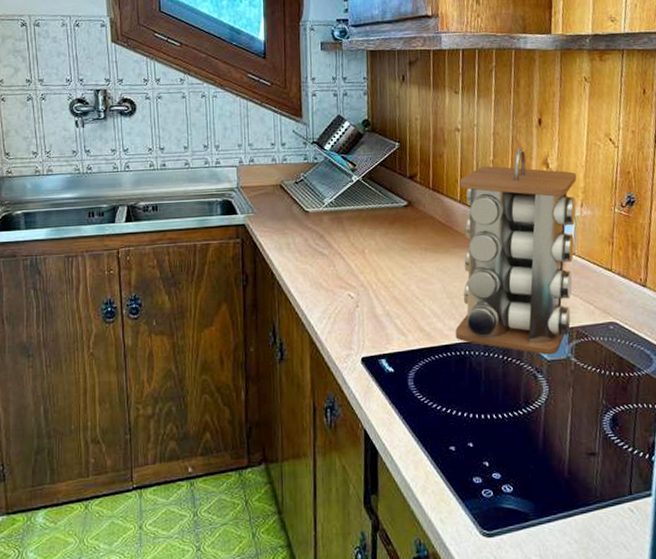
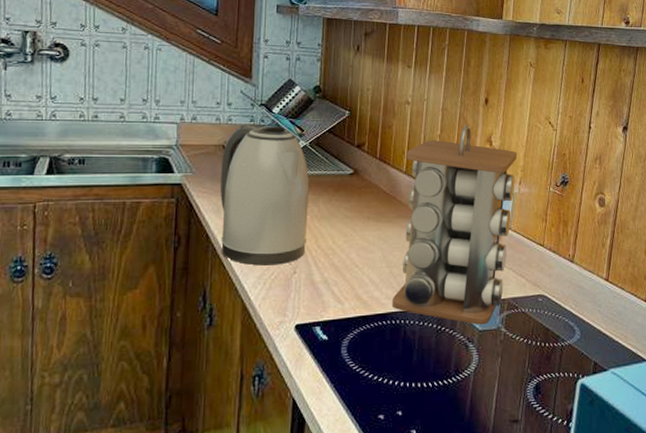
kettle: none [280,162,366,301] -> present [220,125,310,266]

